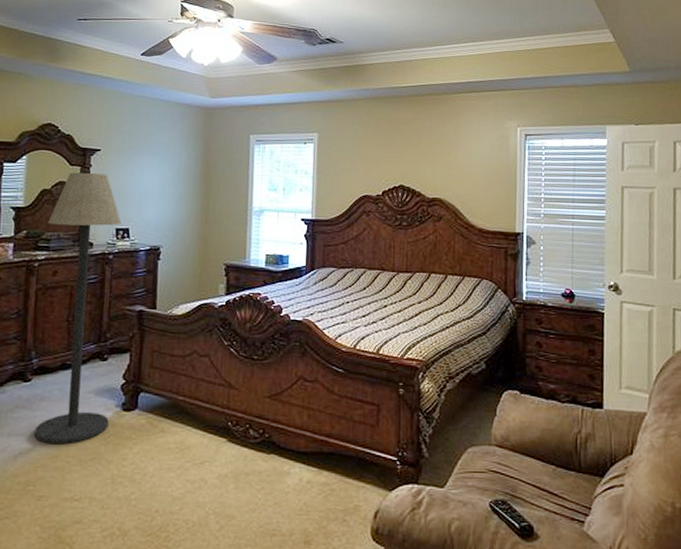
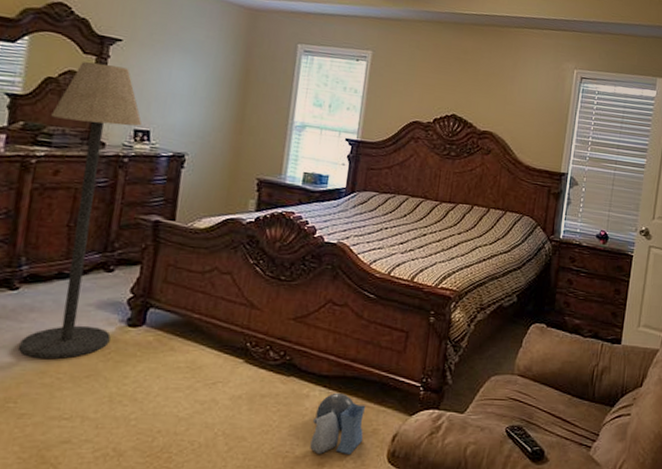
shopping bag: none [295,469,346,533] -> present [310,392,366,455]

